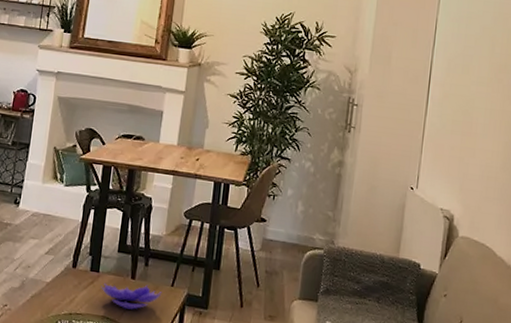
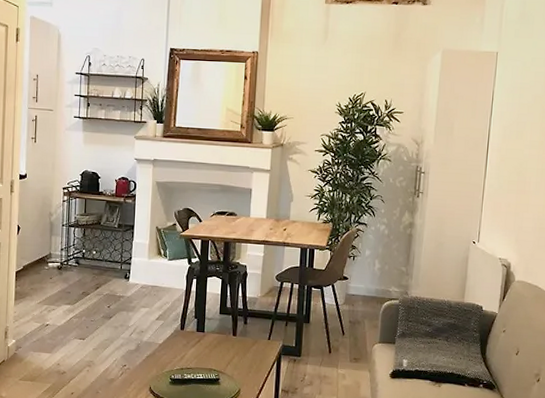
decorative bowl: present [101,283,162,310] -> none [207,340,261,362]

